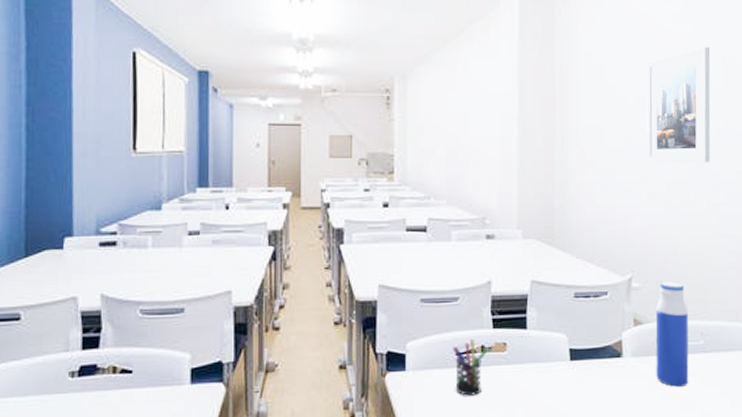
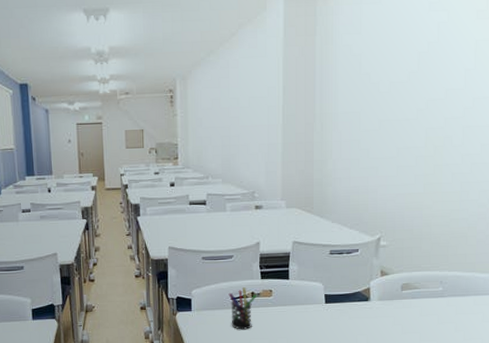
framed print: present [646,46,711,163] -> none [398,31,463,140]
water bottle: present [655,281,689,387] -> none [399,240,429,324]

